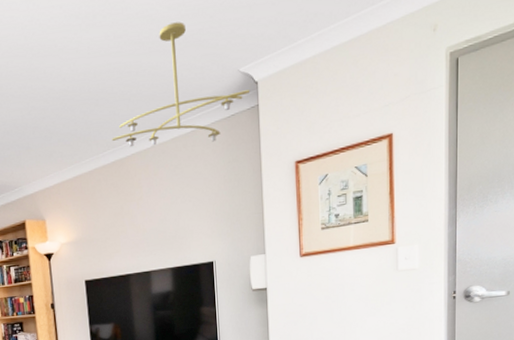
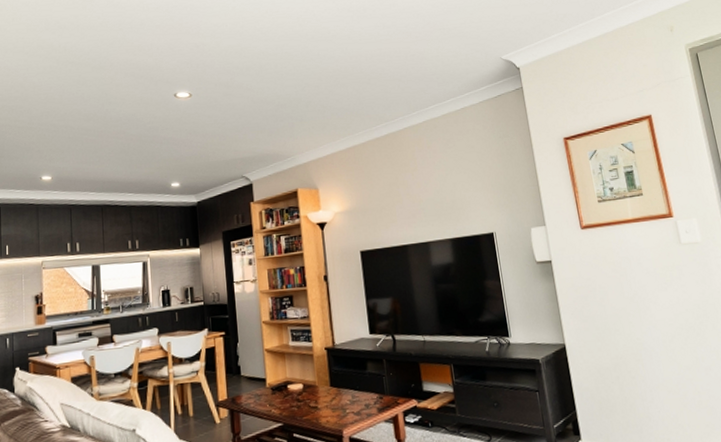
ceiling light fixture: present [112,22,250,147] -> none [384,17,514,122]

